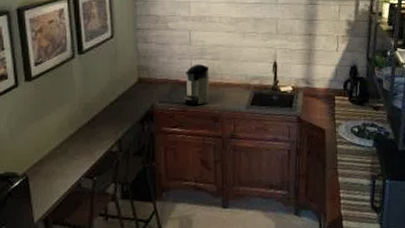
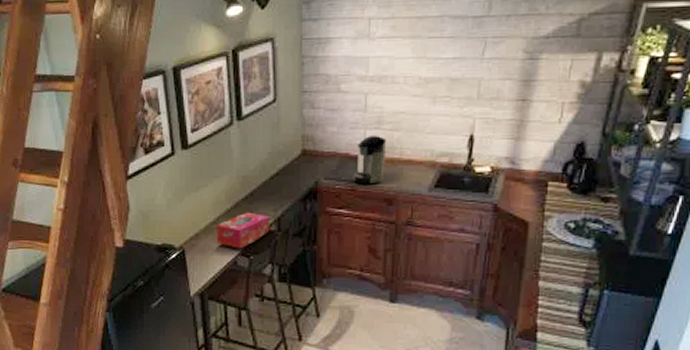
tissue box: none [60,136,112,171] -> present [216,212,270,249]

